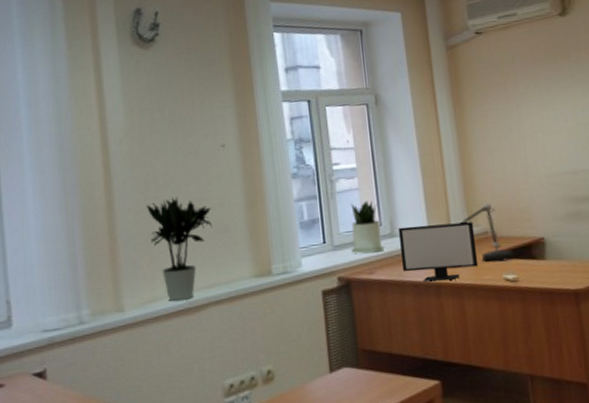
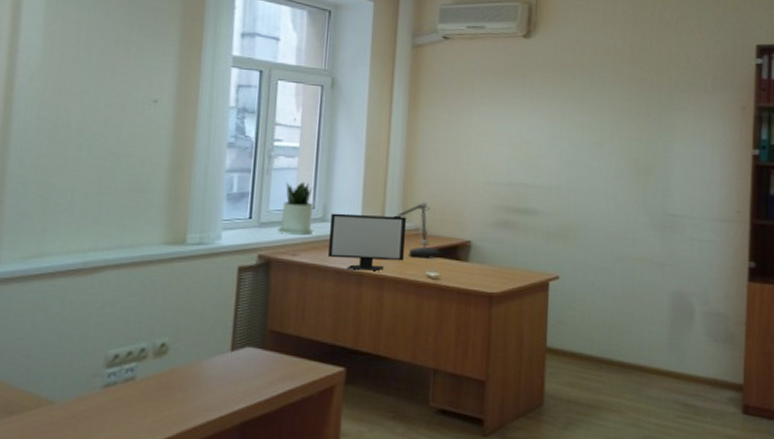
potted plant: present [147,196,212,302] -> none [48,146,129,261]

